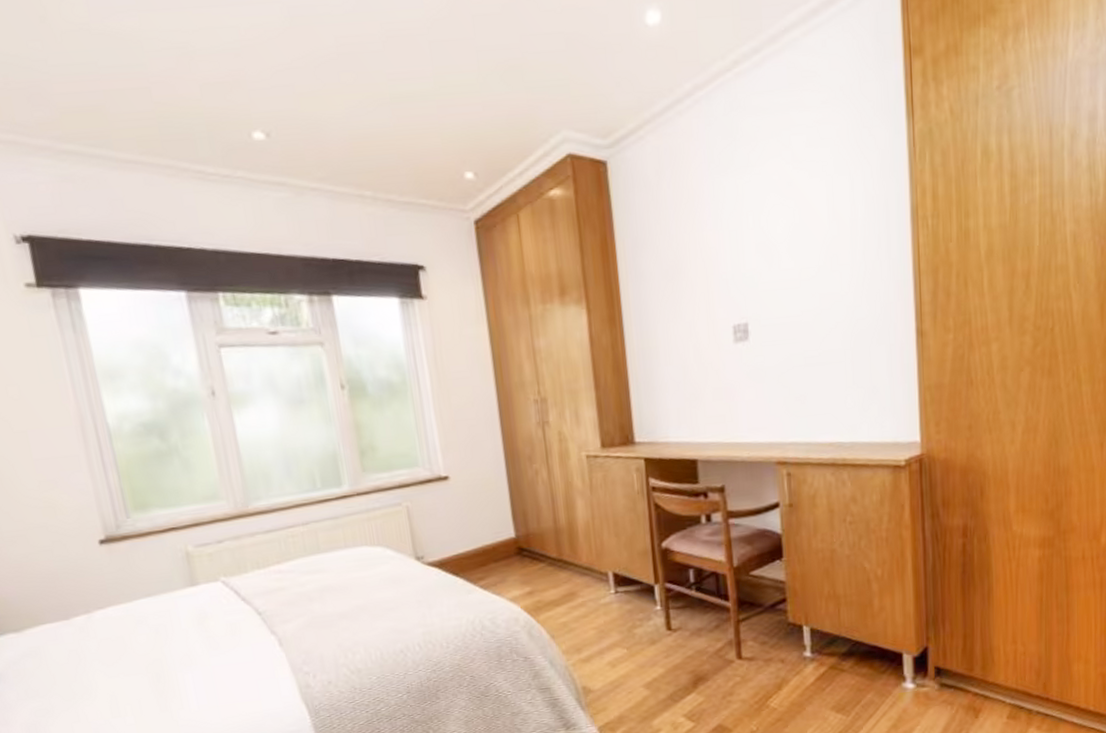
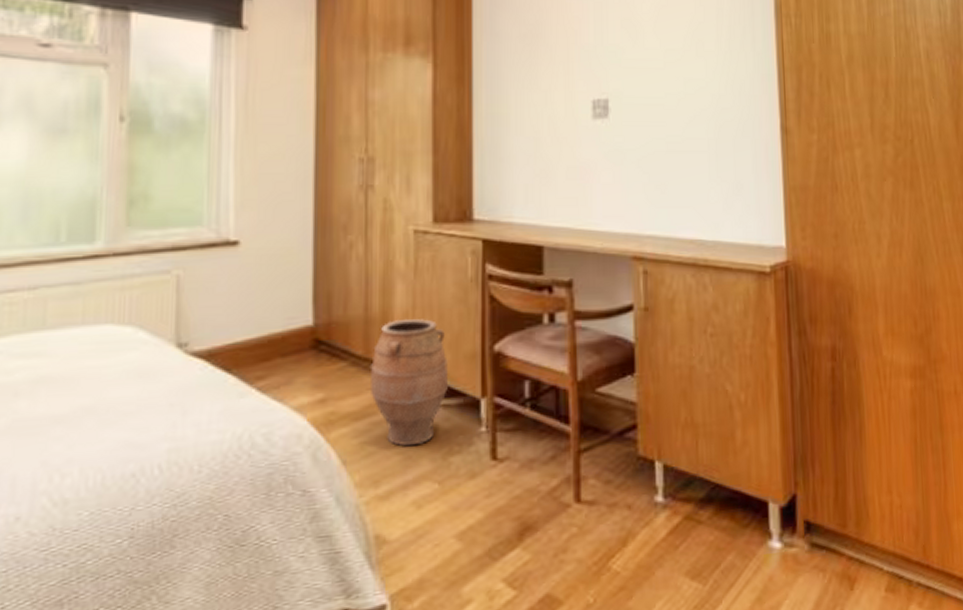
vase: none [564,526,627,623] -> present [369,319,448,447]

